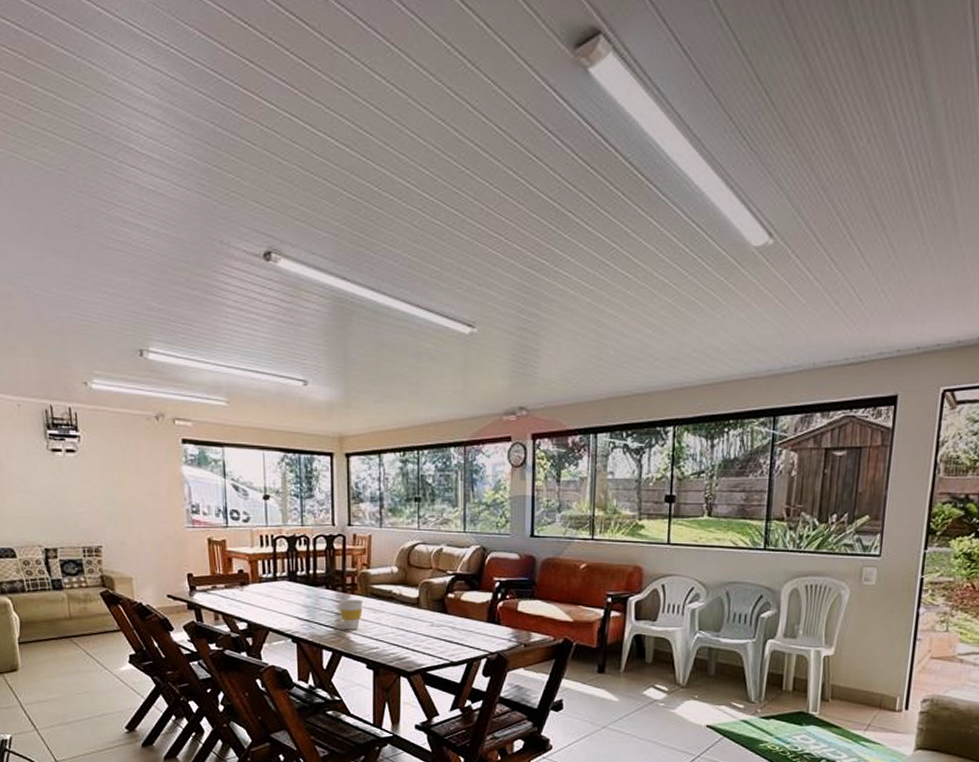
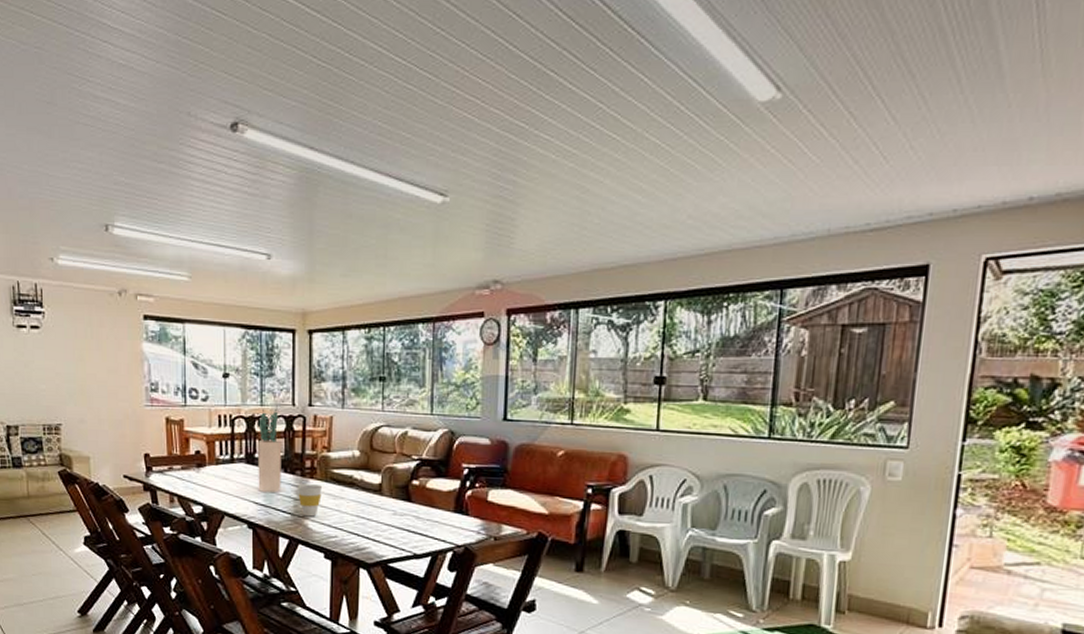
vase: none [299,525,324,609] -> present [258,405,282,493]

